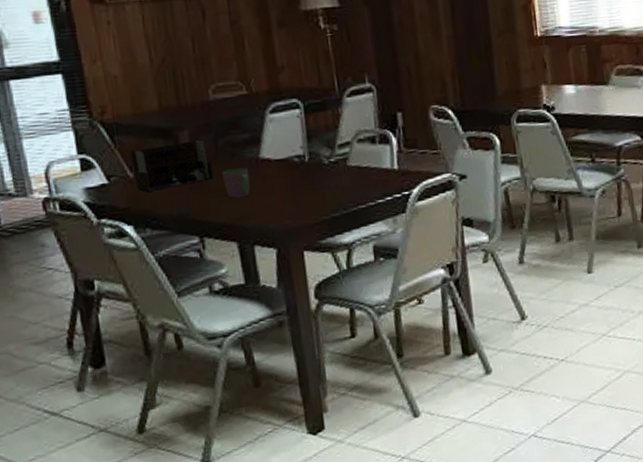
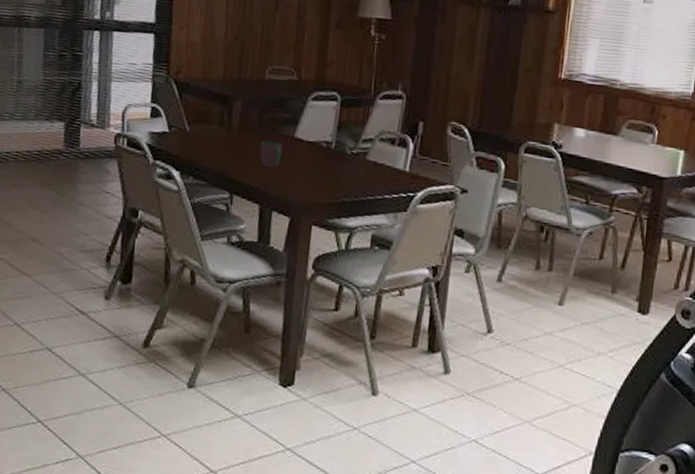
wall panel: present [130,140,213,192] -> none [190,108,254,147]

